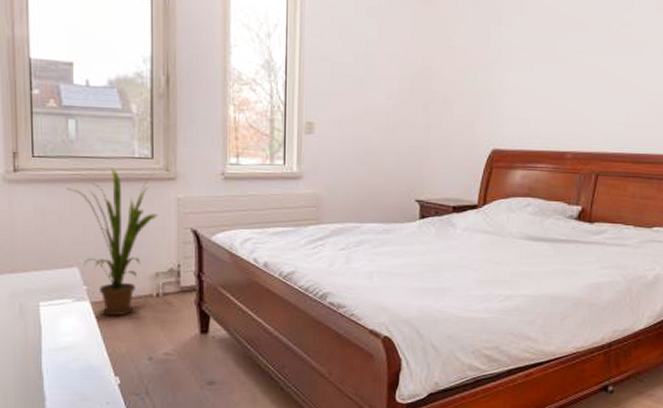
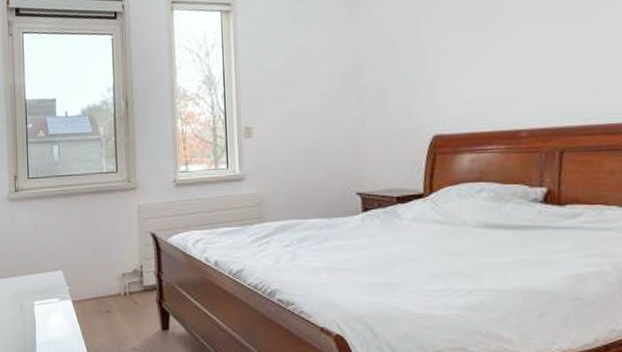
house plant: present [66,168,158,316] -> none [53,183,123,314]

